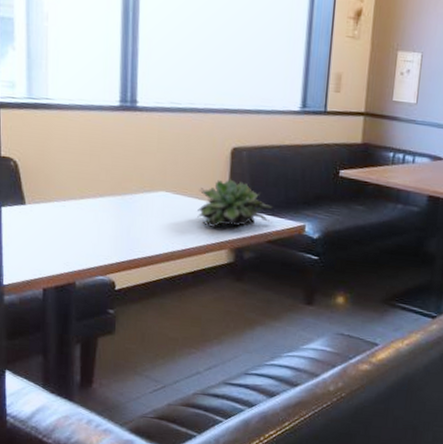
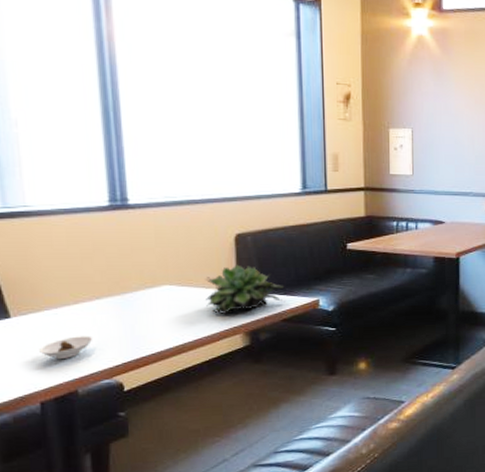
saucer: none [47,230,93,251] -> present [39,336,93,360]

